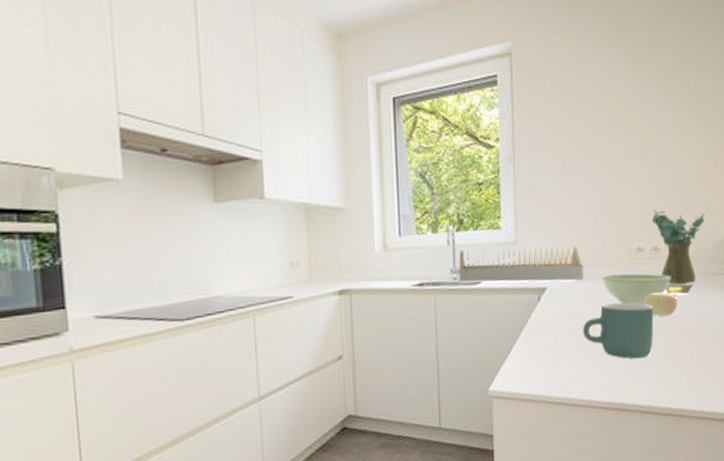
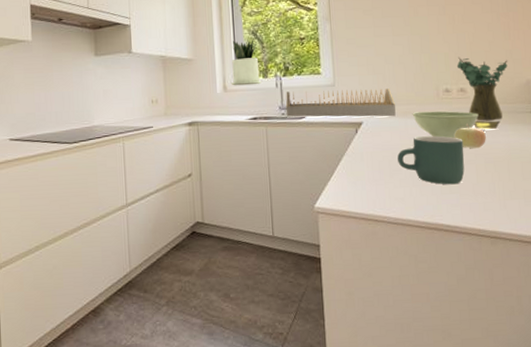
planter: none [392,182,431,244] -> present [231,39,263,86]

